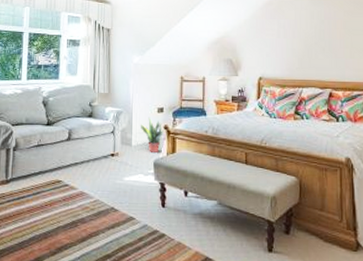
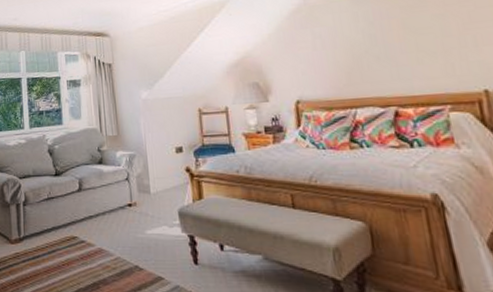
potted plant: present [141,118,166,154] -> none [158,160,188,201]

